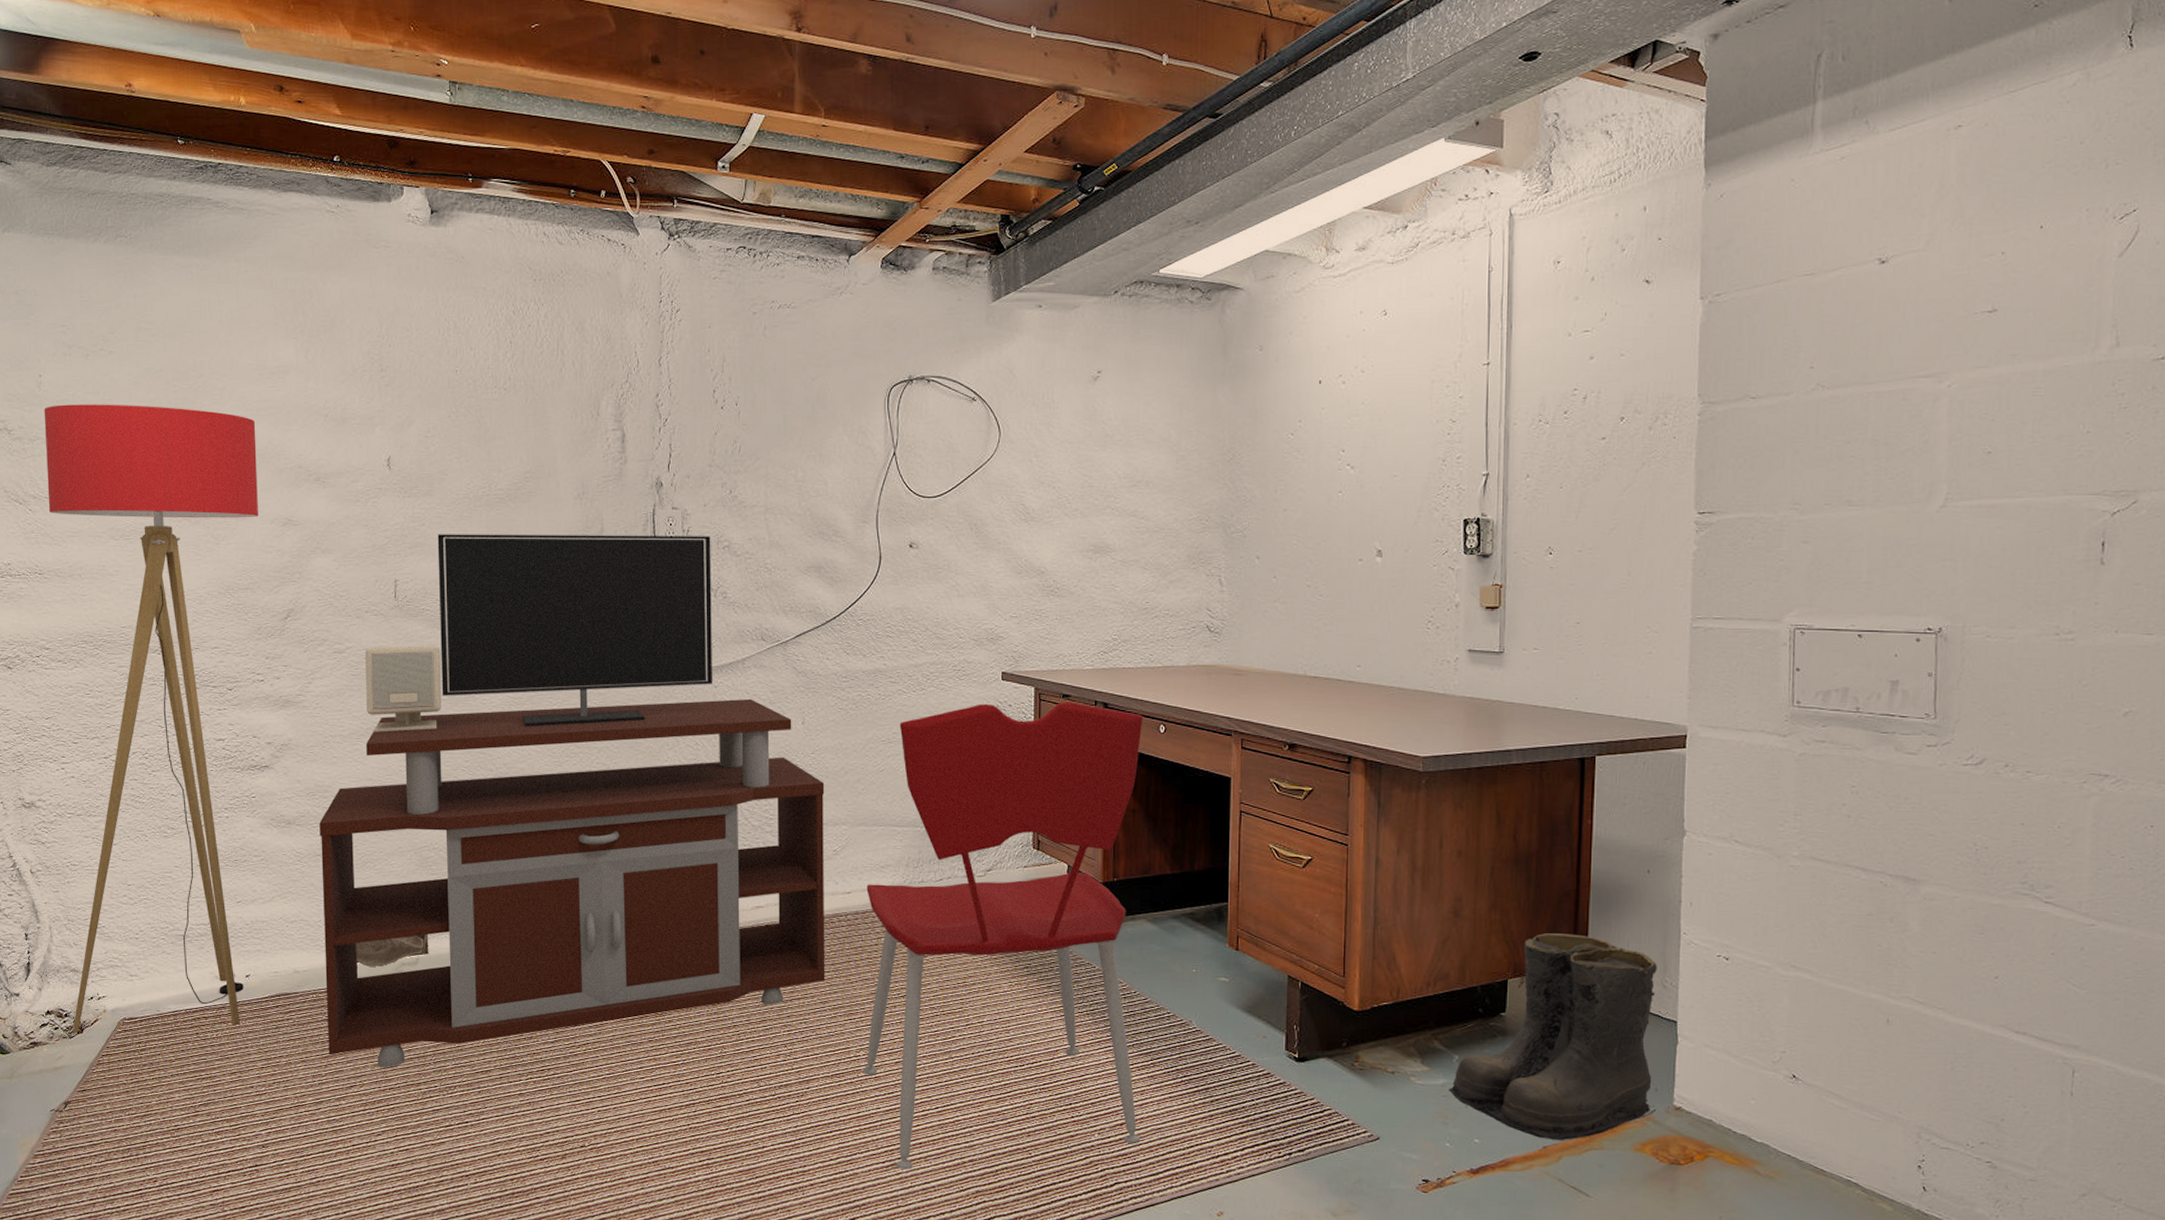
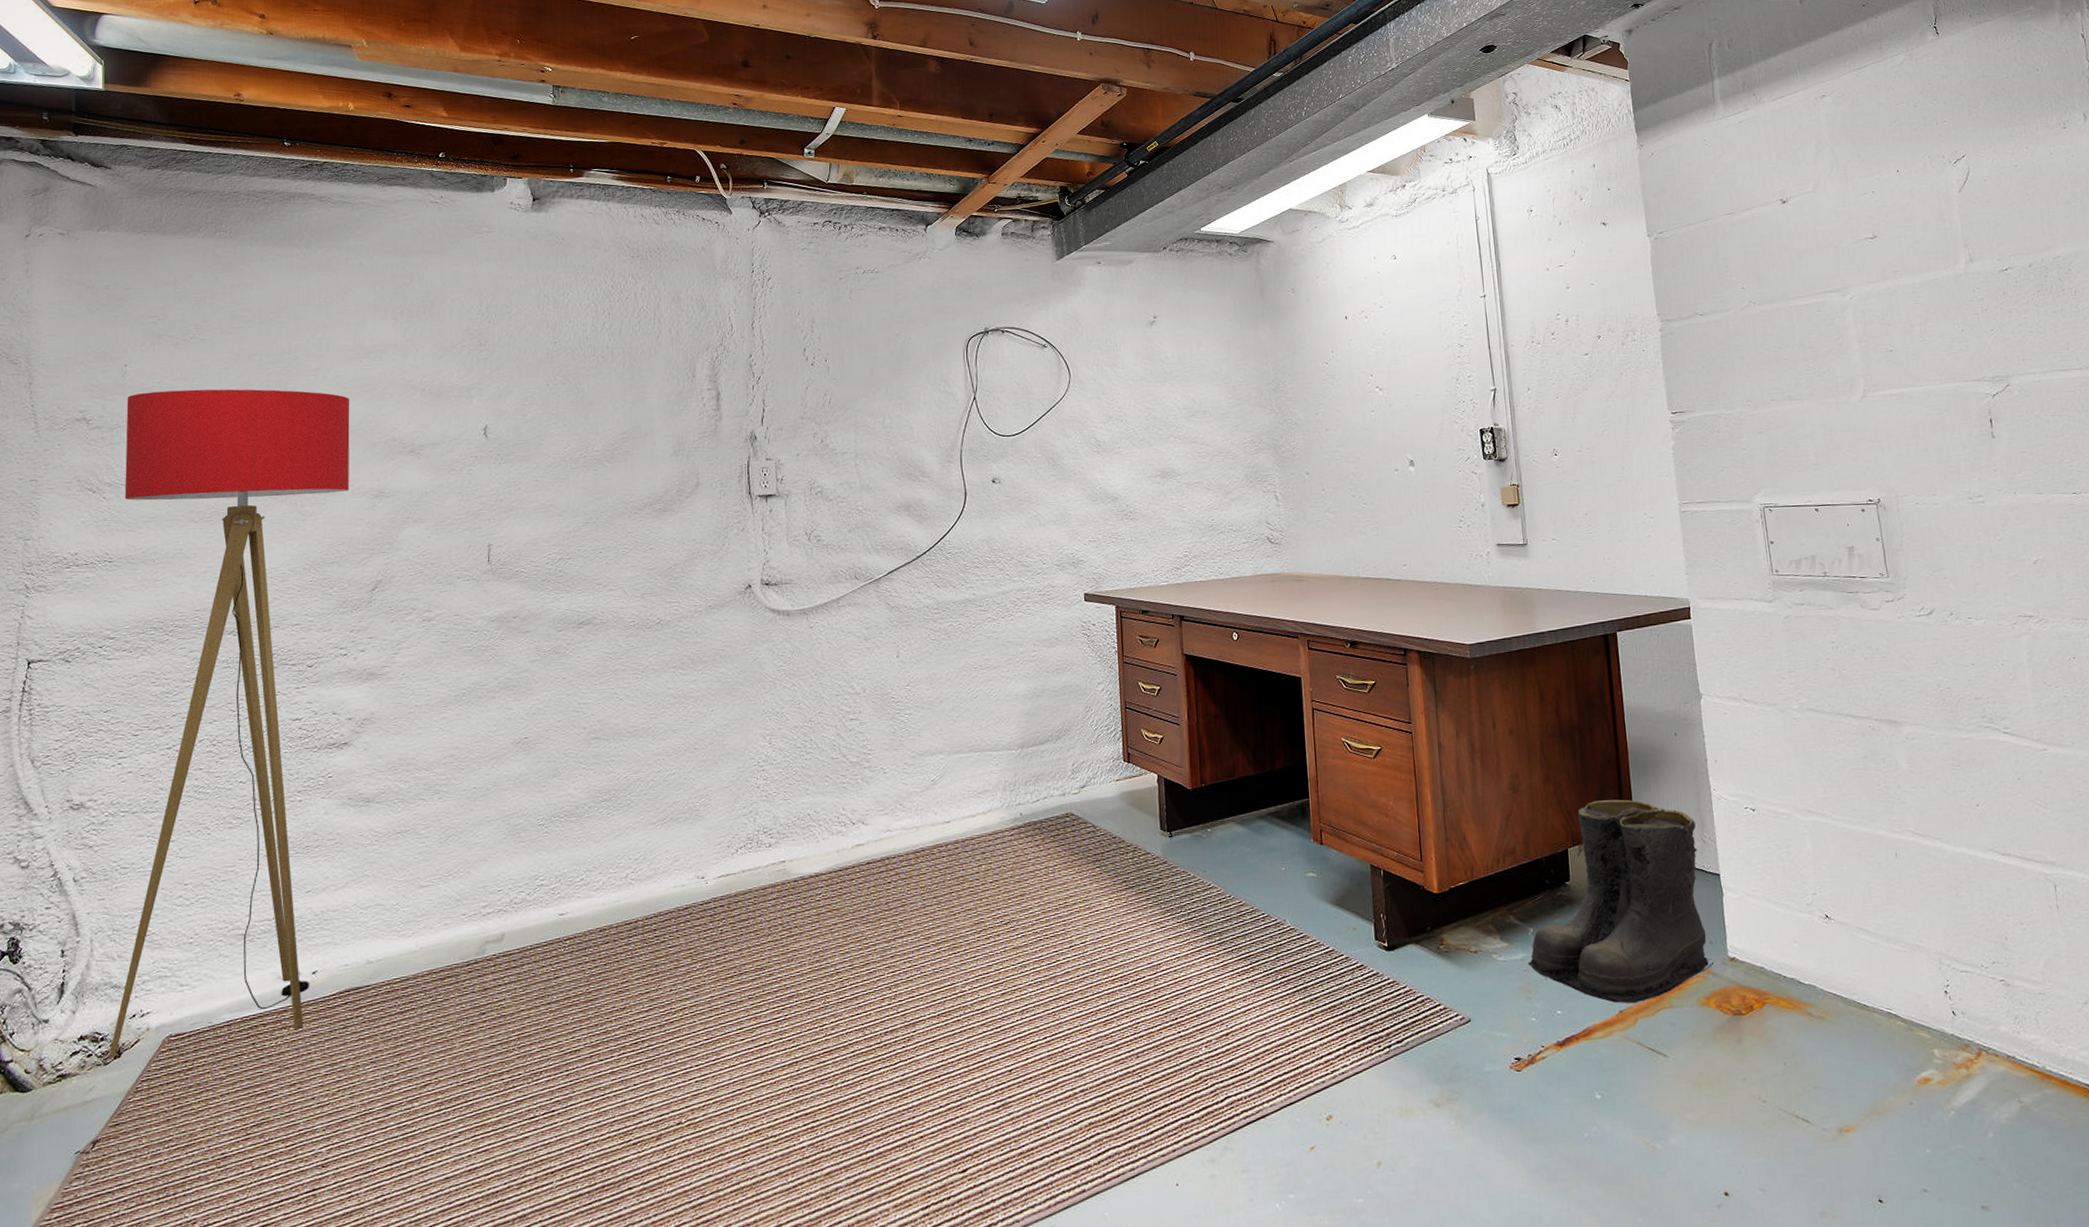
tv stand: present [319,534,826,1067] -> none [401,483,928,1059]
bag: present [356,934,429,967] -> none [436,907,516,949]
speaker: present [365,645,442,732] -> none [455,606,534,699]
chair: present [863,702,1143,1169] -> none [965,617,1247,1108]

